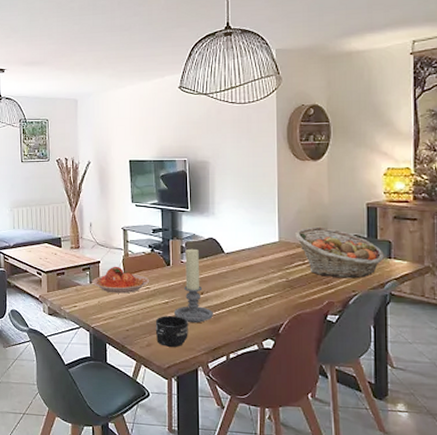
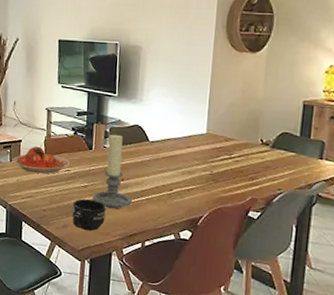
fruit basket: present [294,226,385,278] -> none [223,121,317,177]

